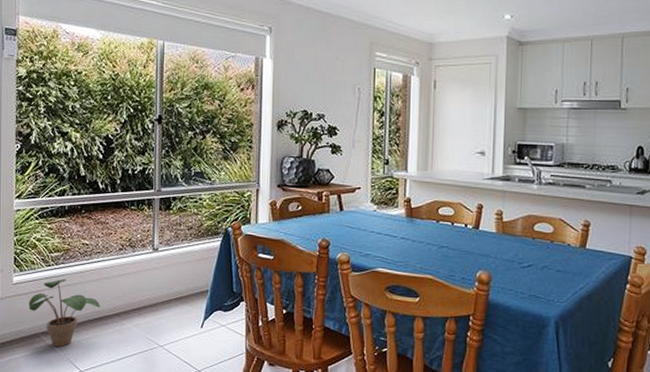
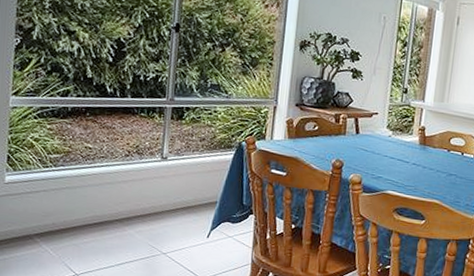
potted plant: present [29,278,100,348] -> none [21,181,101,250]

